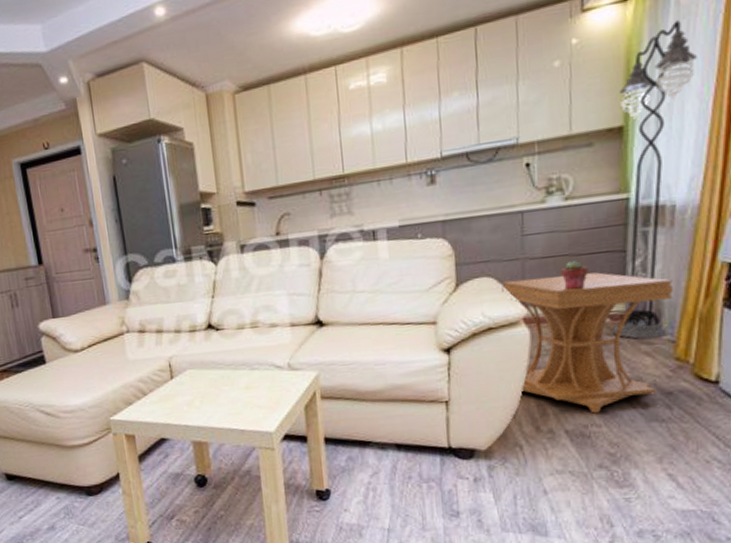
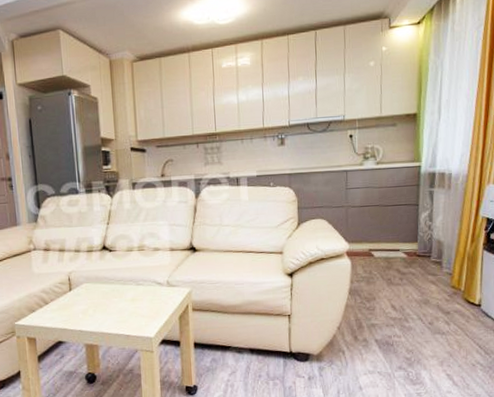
side table: present [502,272,673,414] -> none [331,220,450,327]
potted succulent: present [561,260,588,290] -> none [374,209,392,232]
floor lamp: present [613,20,697,339] -> none [409,42,465,272]

